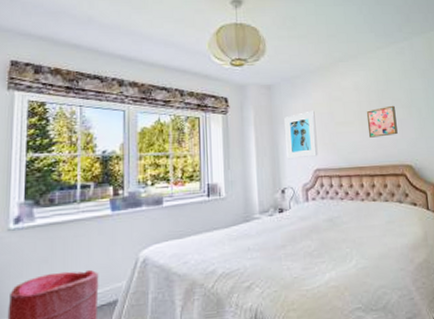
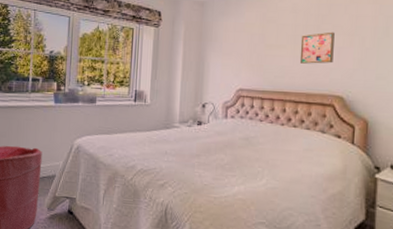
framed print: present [284,110,318,159] -> none [212,30,245,77]

